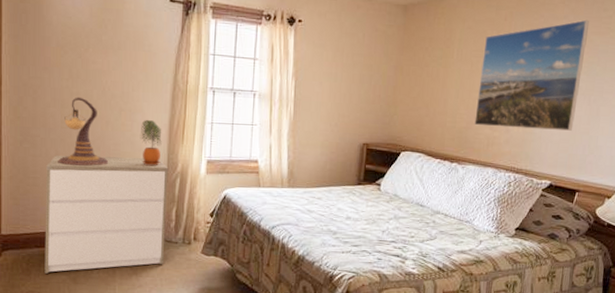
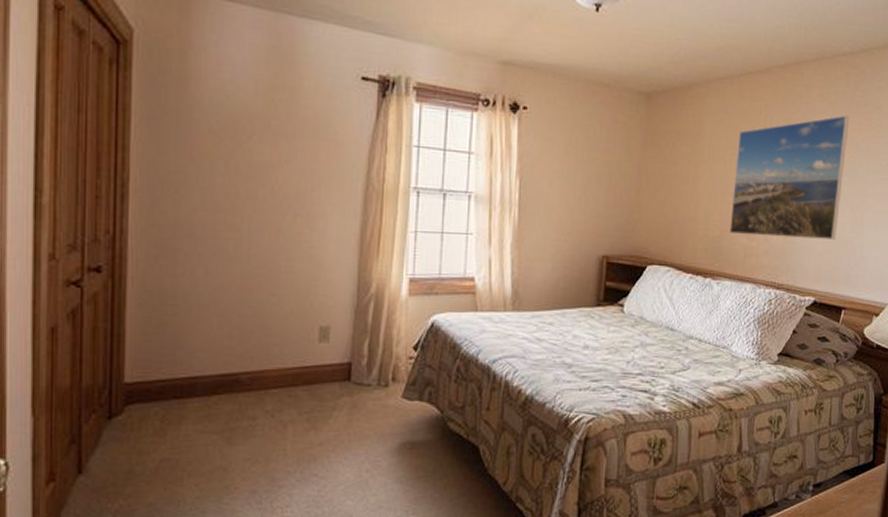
dresser: present [44,156,169,274] -> none [186,275,359,433]
candle holder: present [58,97,109,167] -> none [207,198,279,289]
potted plant: present [140,119,162,166] -> none [321,227,350,287]

